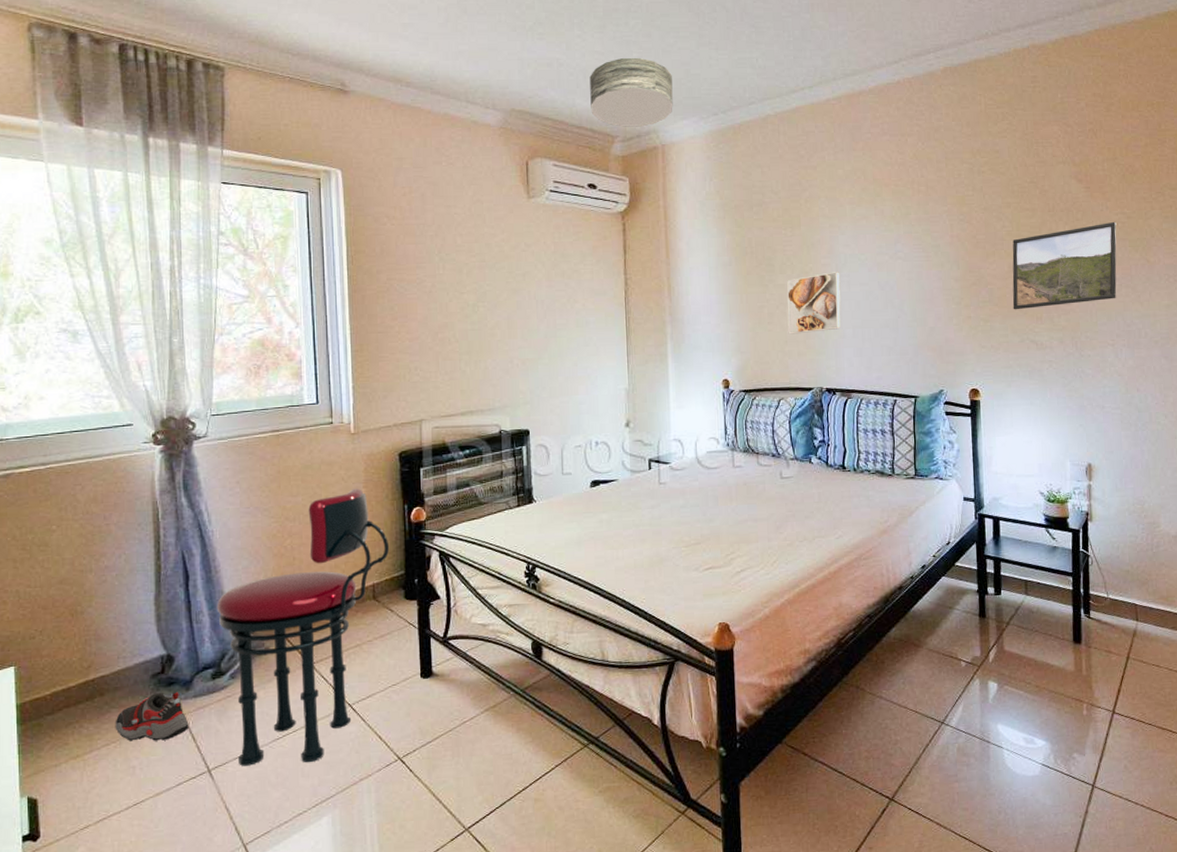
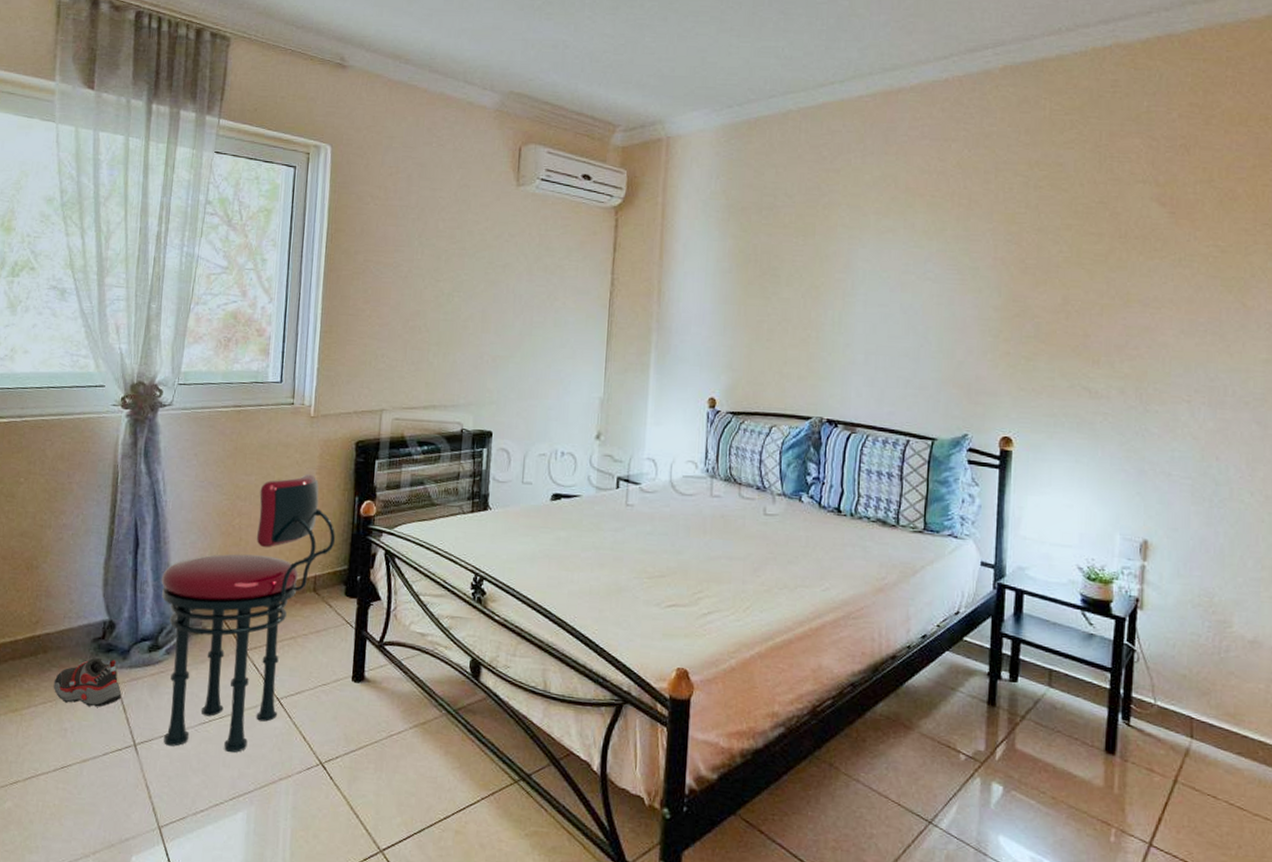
ceiling light: present [590,57,673,127] -> none [593,42,686,117]
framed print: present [787,272,841,335] -> none [789,289,855,355]
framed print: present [1012,221,1117,310] -> none [1063,255,1206,350]

